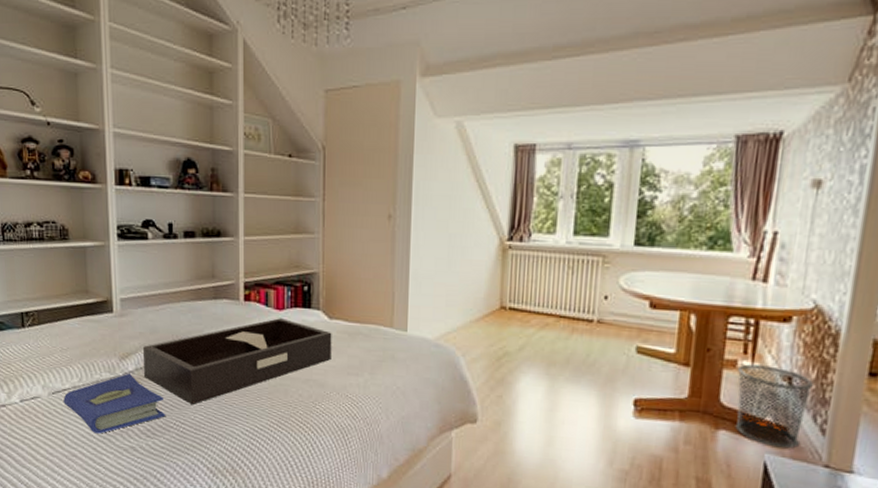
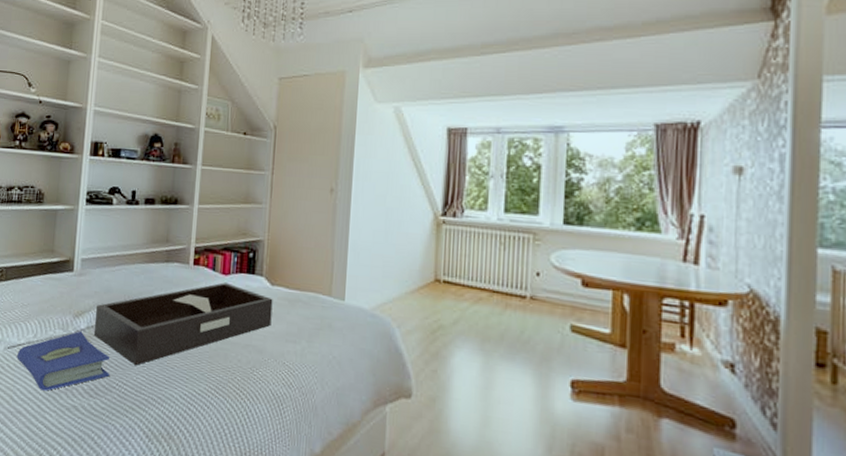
waste bin: present [735,364,813,449] -> none [675,348,757,443]

